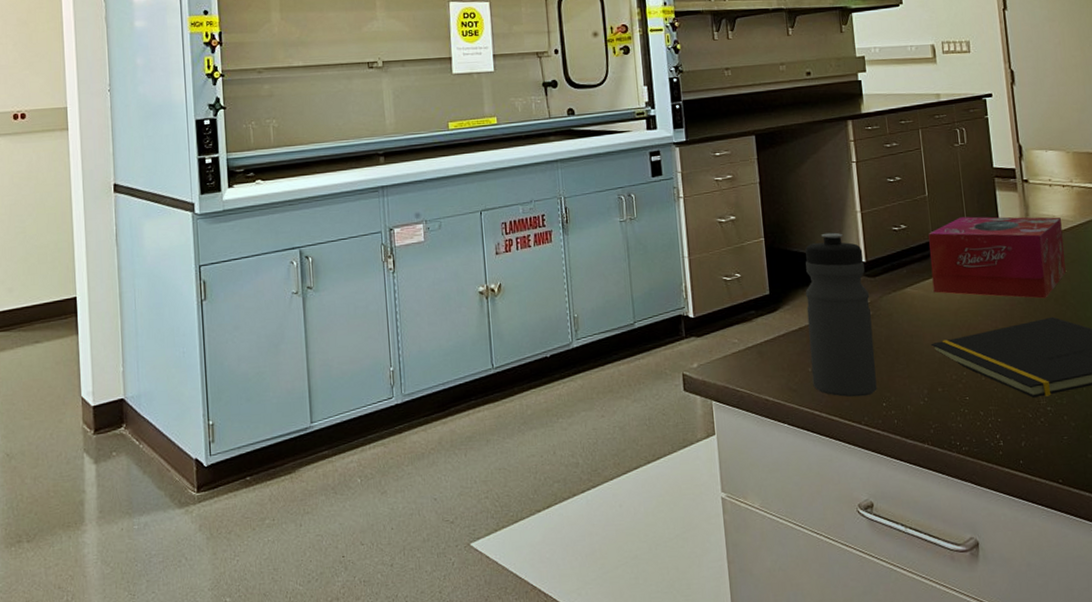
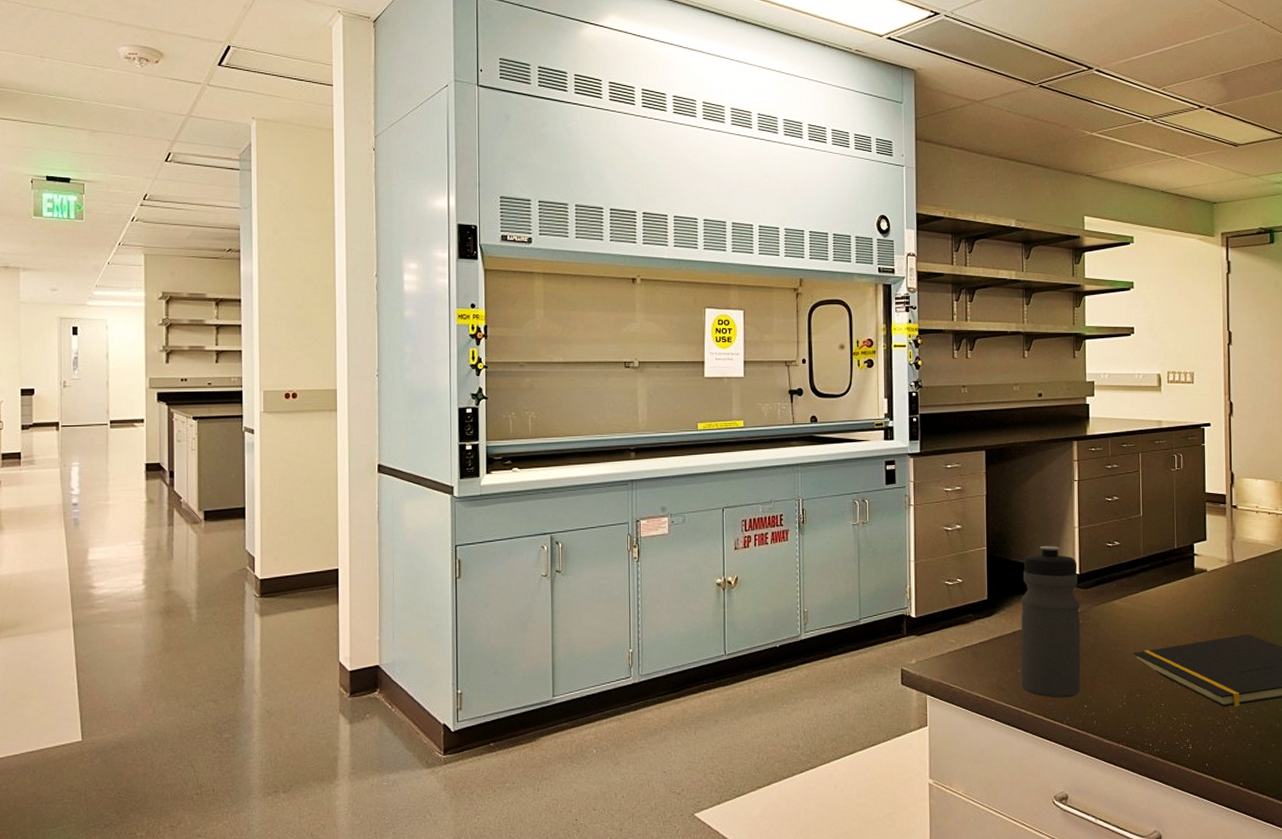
tissue box: present [928,216,1066,299] -> none [1139,537,1265,616]

